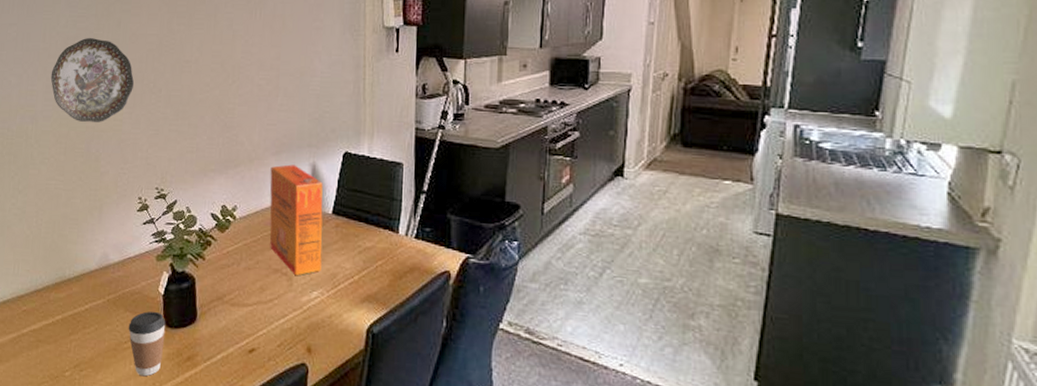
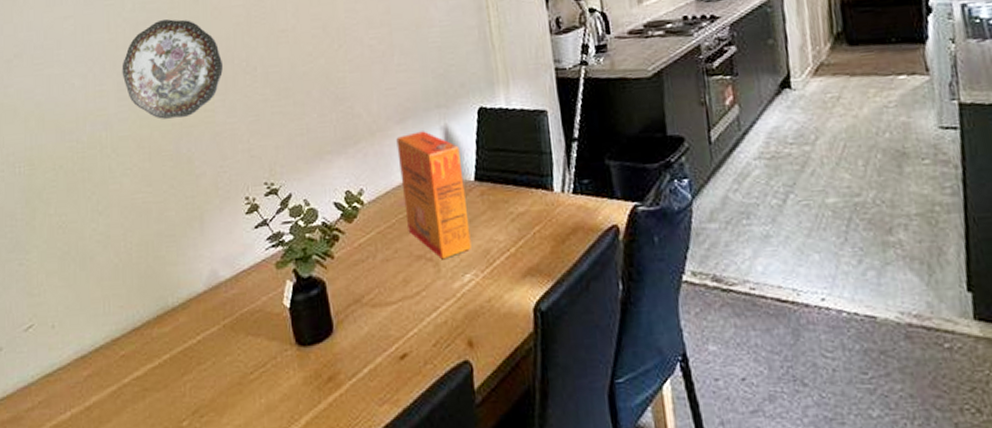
coffee cup: present [128,311,166,377] -> none [252,329,298,411]

